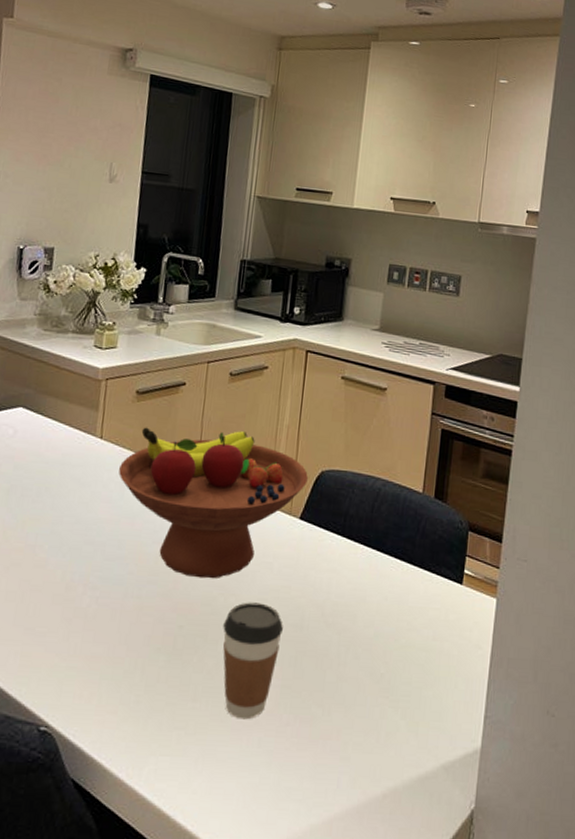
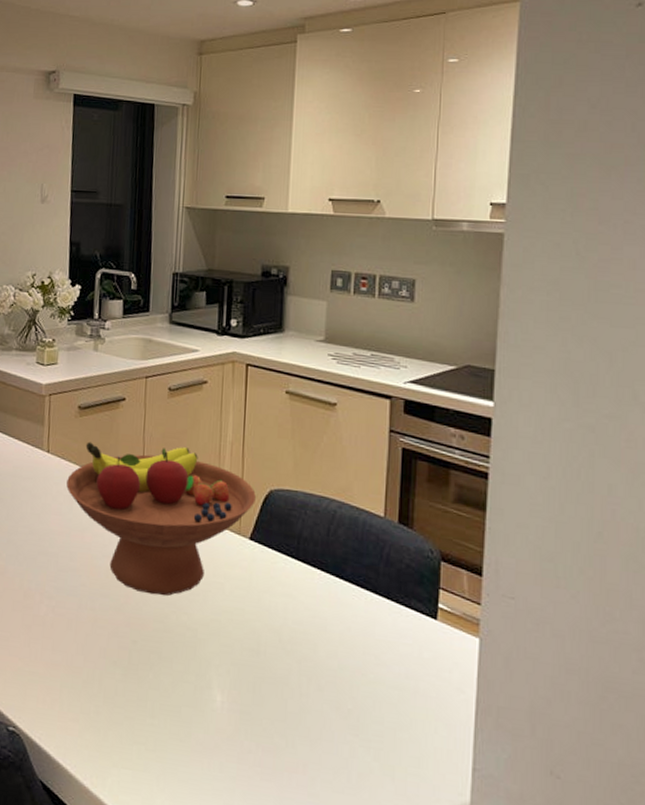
coffee cup: present [223,602,283,720] -> none [177,622,239,743]

